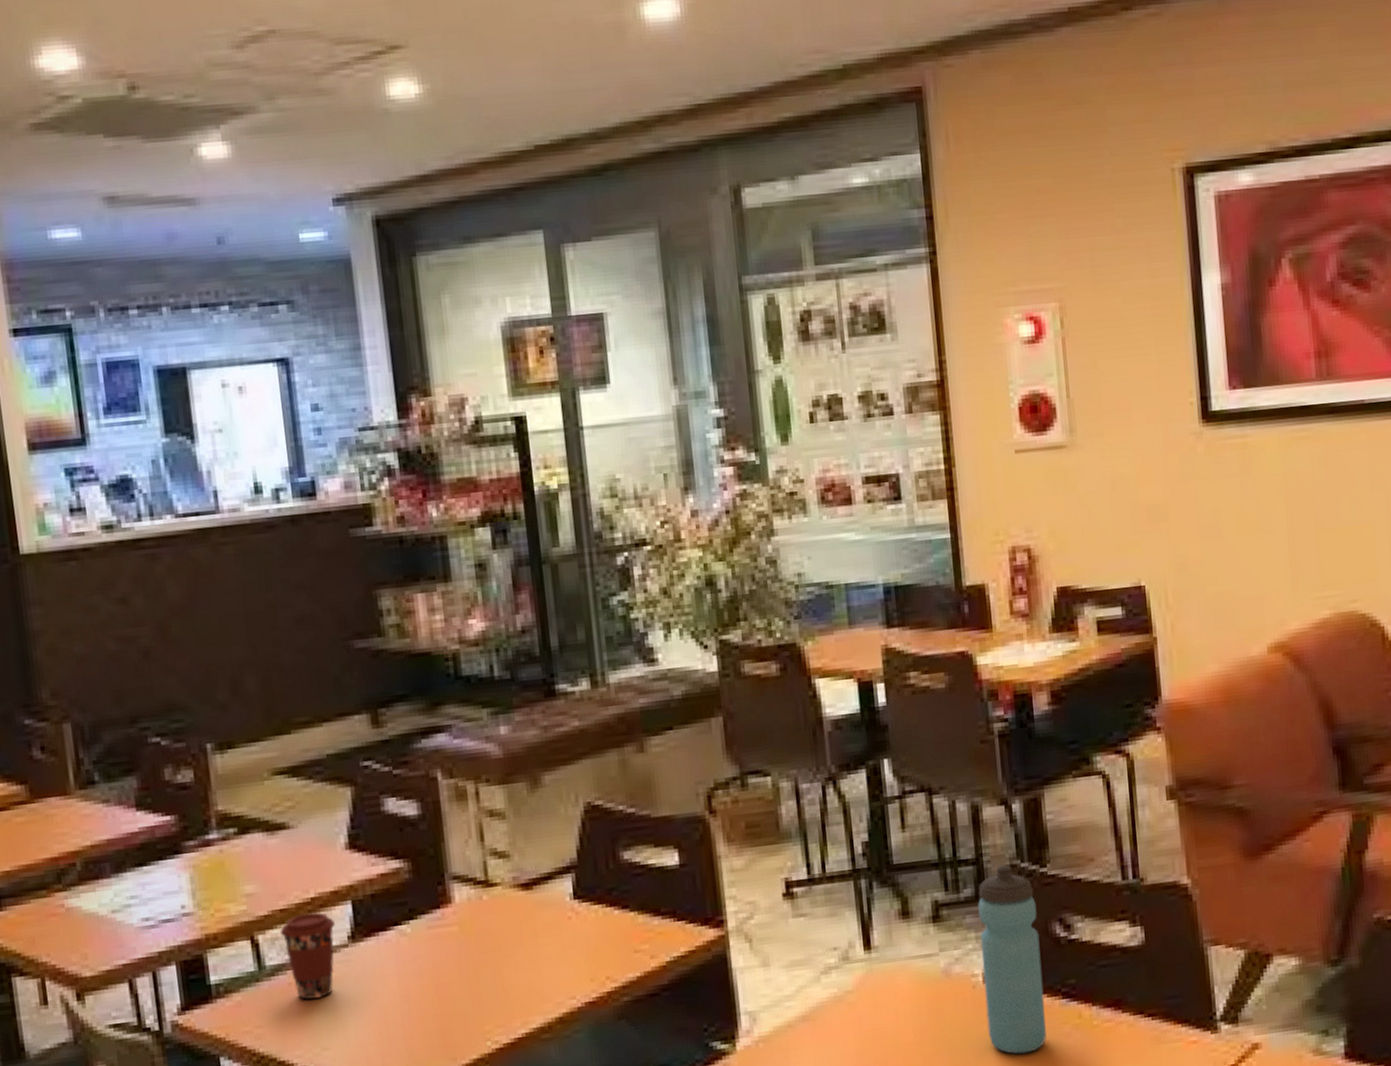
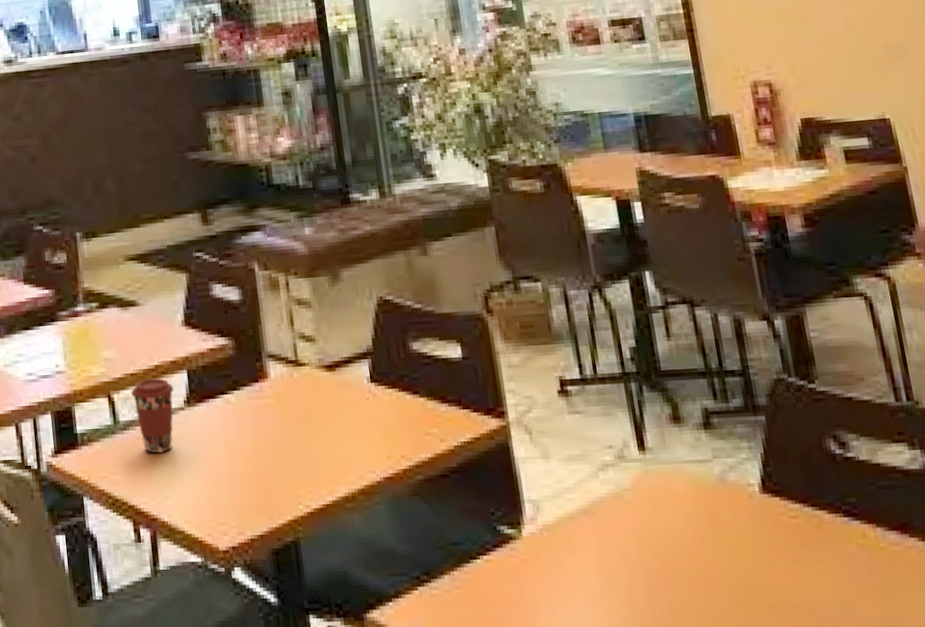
water bottle: present [978,864,1047,1054] -> none [747,378,831,569]

